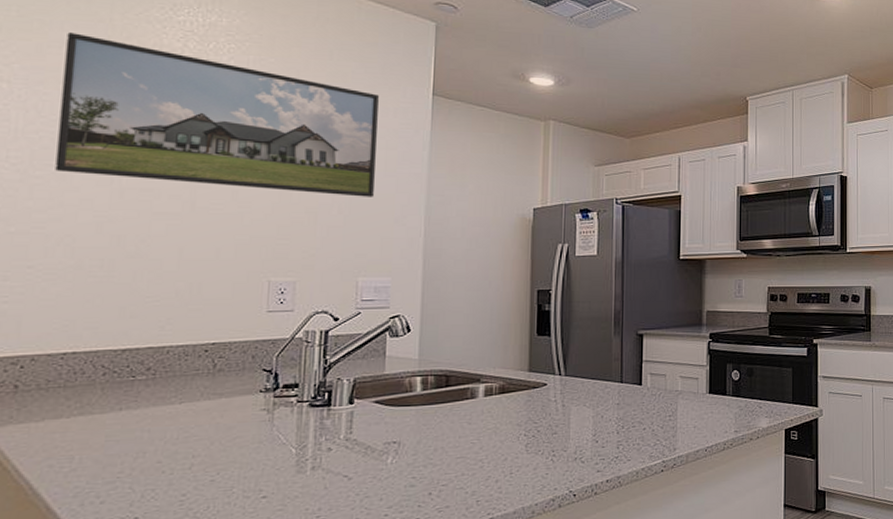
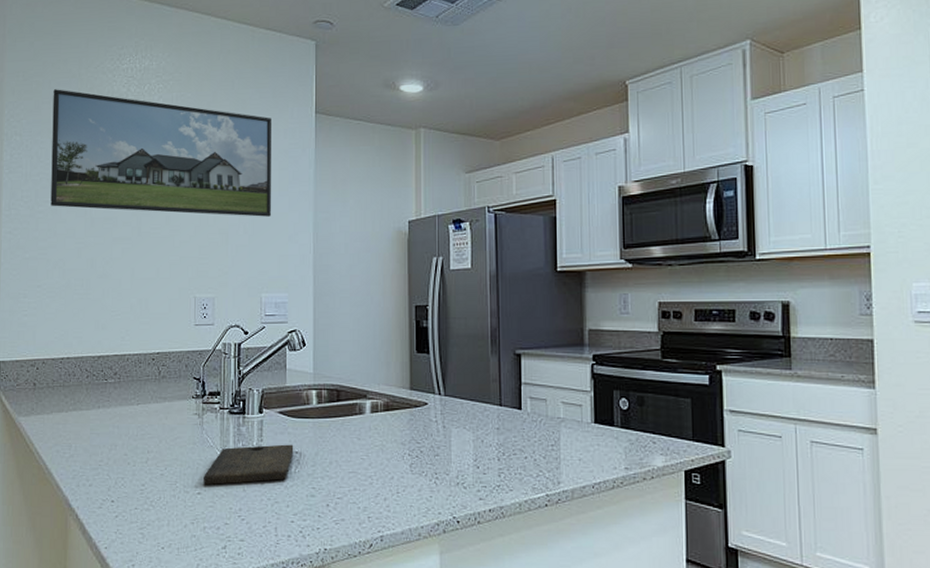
cutting board: none [271,434,391,488] -> present [204,444,294,486]

